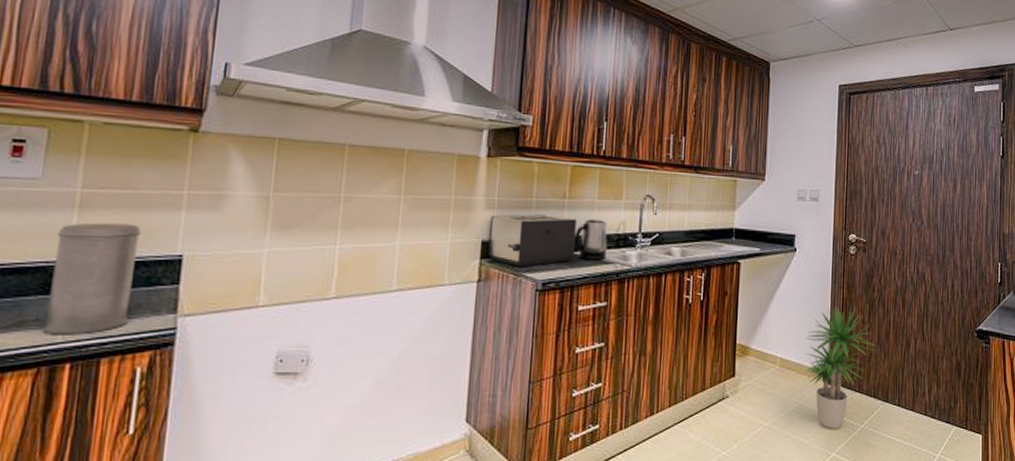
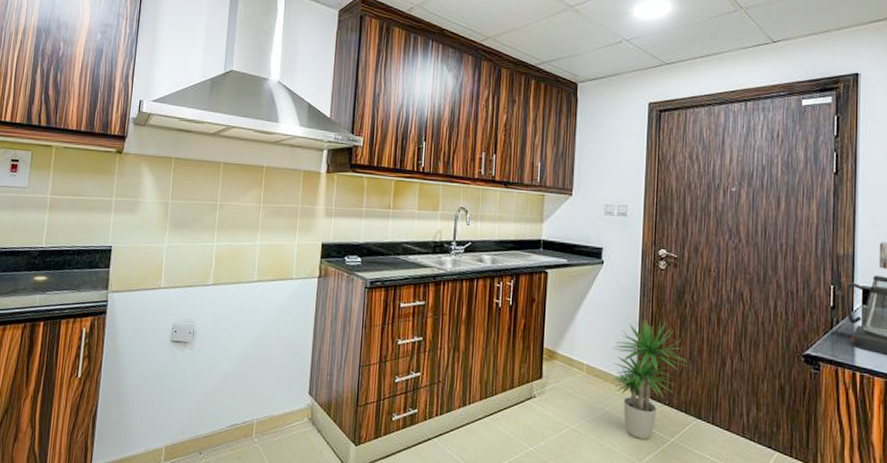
canister: present [42,223,142,335] -> none [27,220,86,302]
toaster: present [488,214,576,267] -> none [327,222,399,267]
kettle: present [574,218,608,261] -> none [397,227,426,264]

